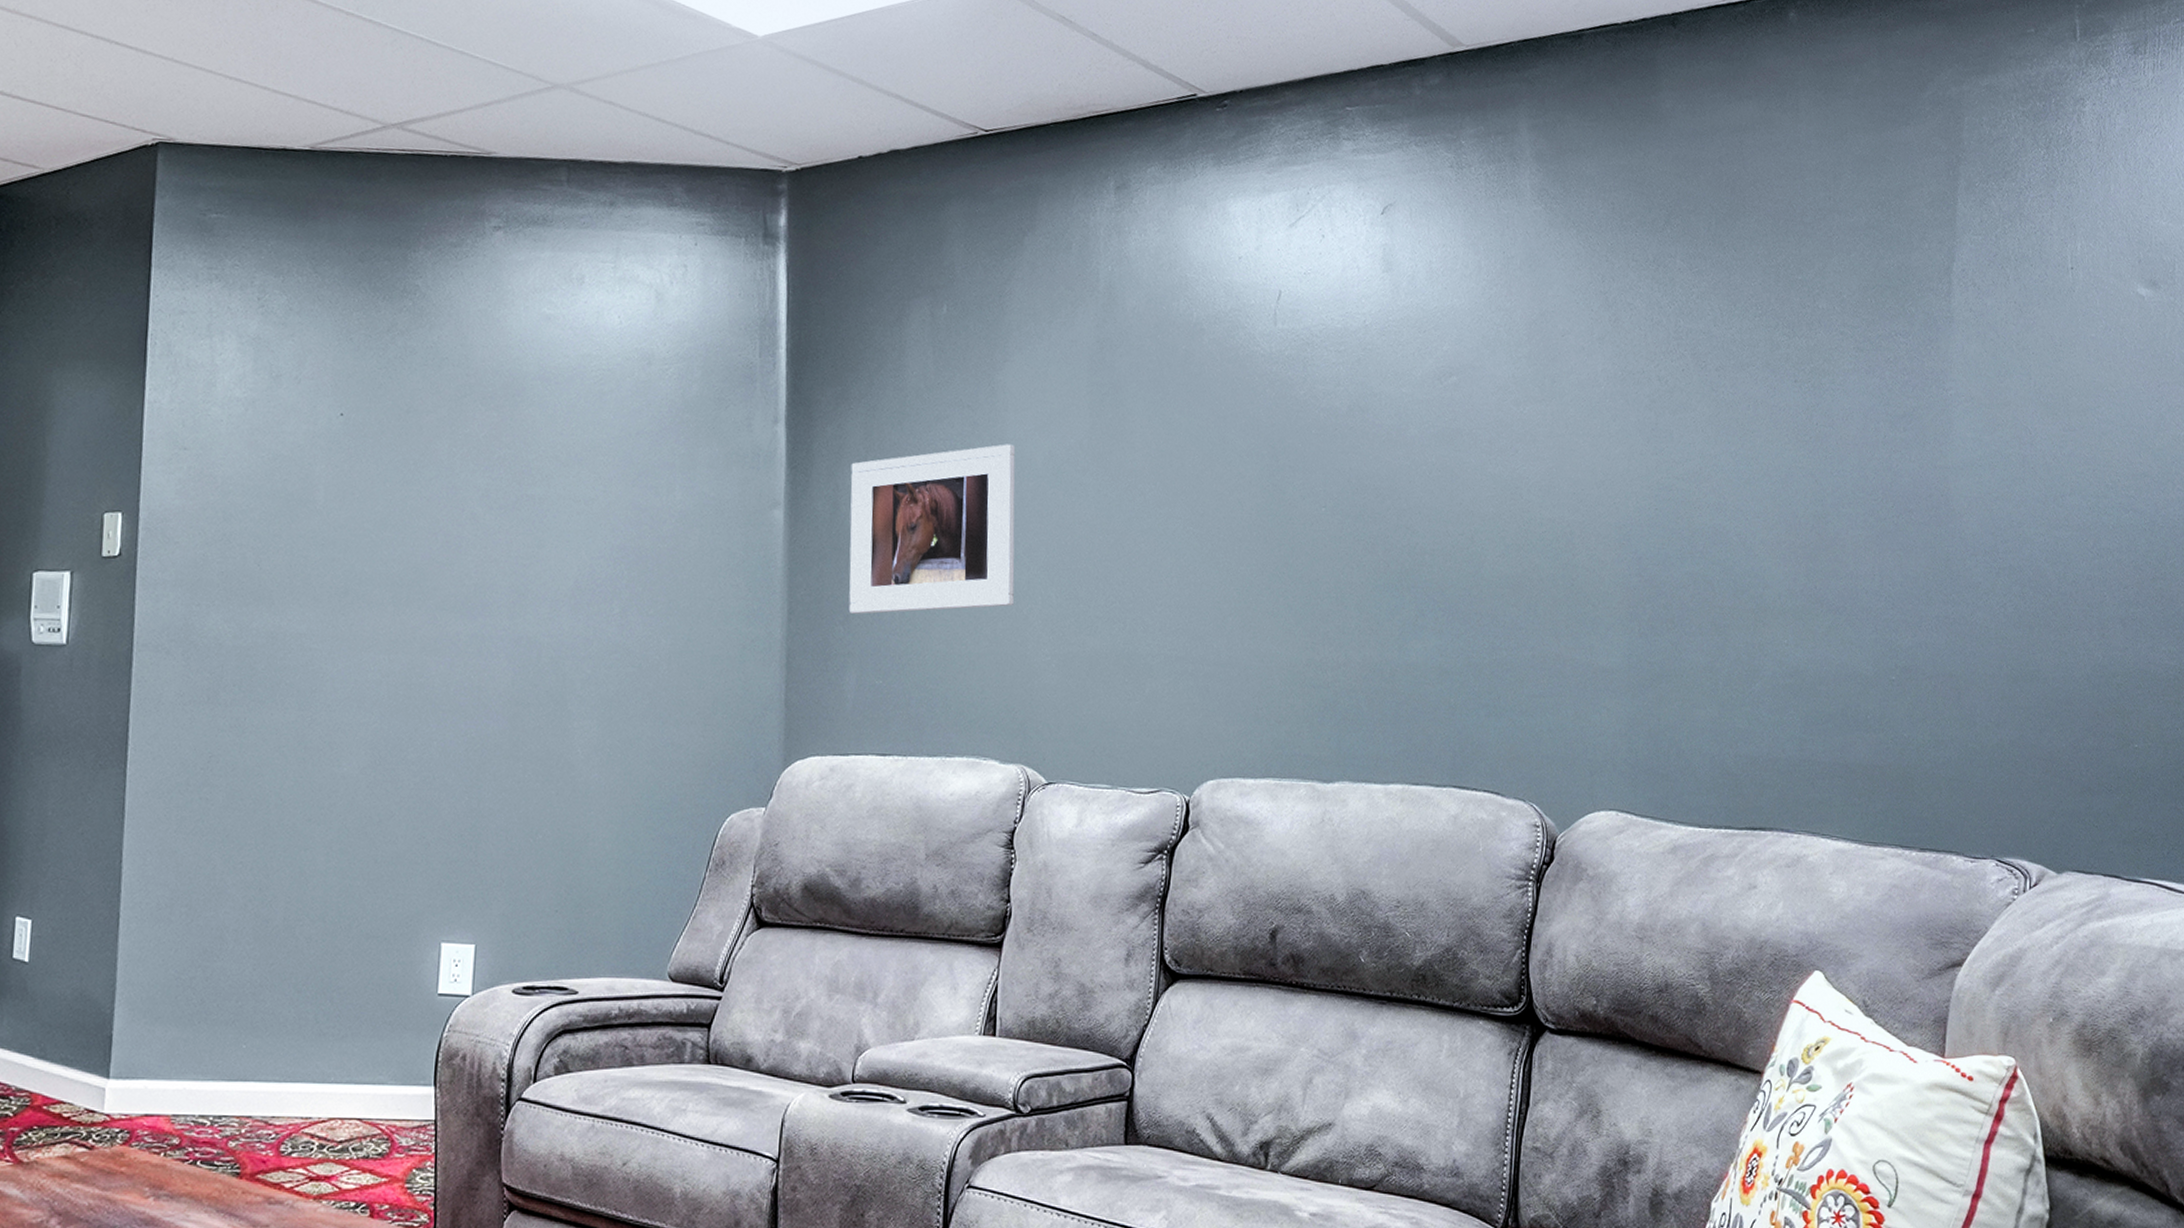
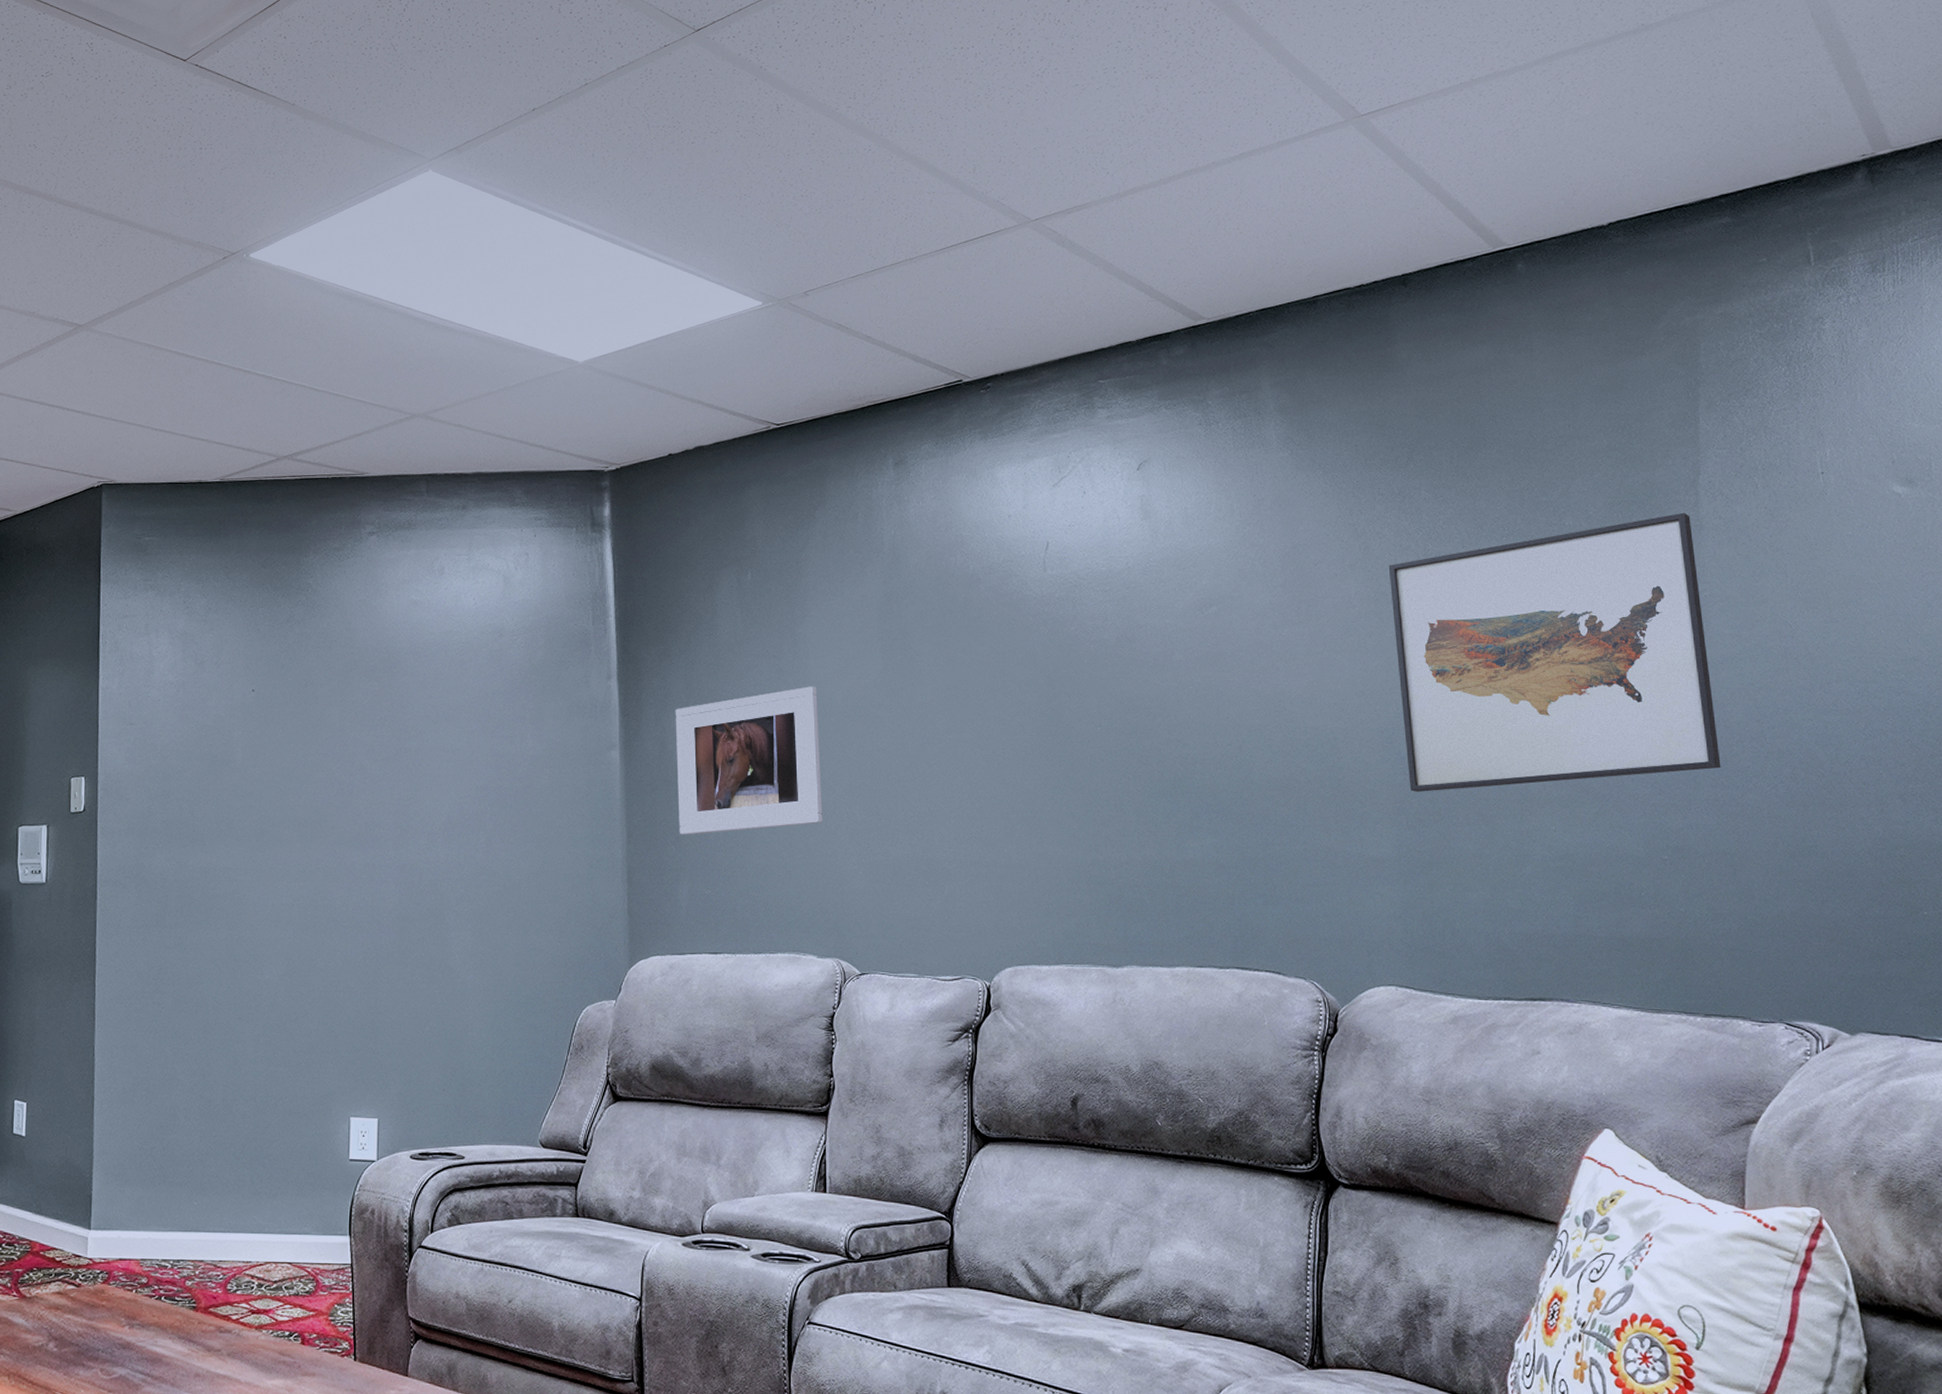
wall art: none [1637,302,1954,597] -> present [1388,512,1721,792]

